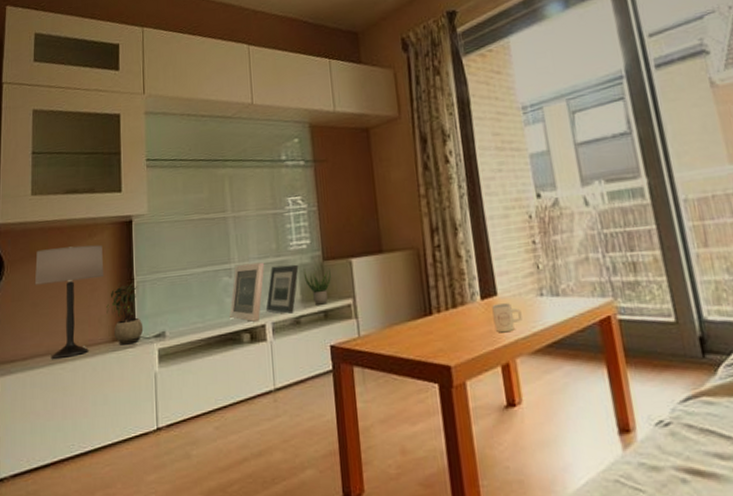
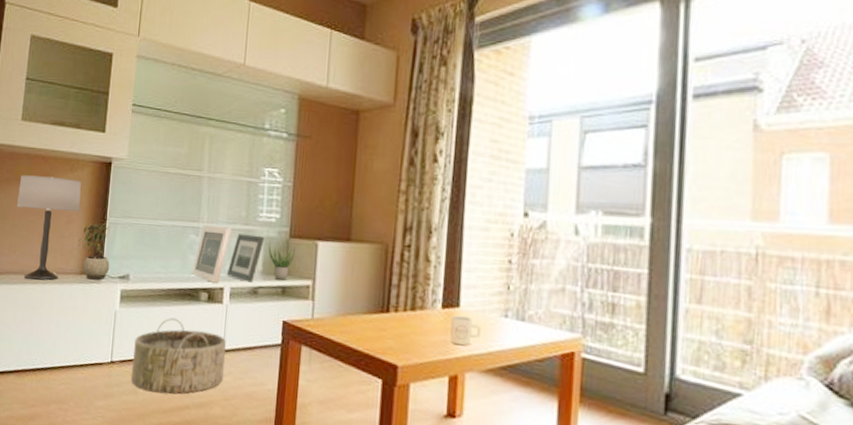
basket: none [180,367,279,452] -> present [130,317,226,394]

